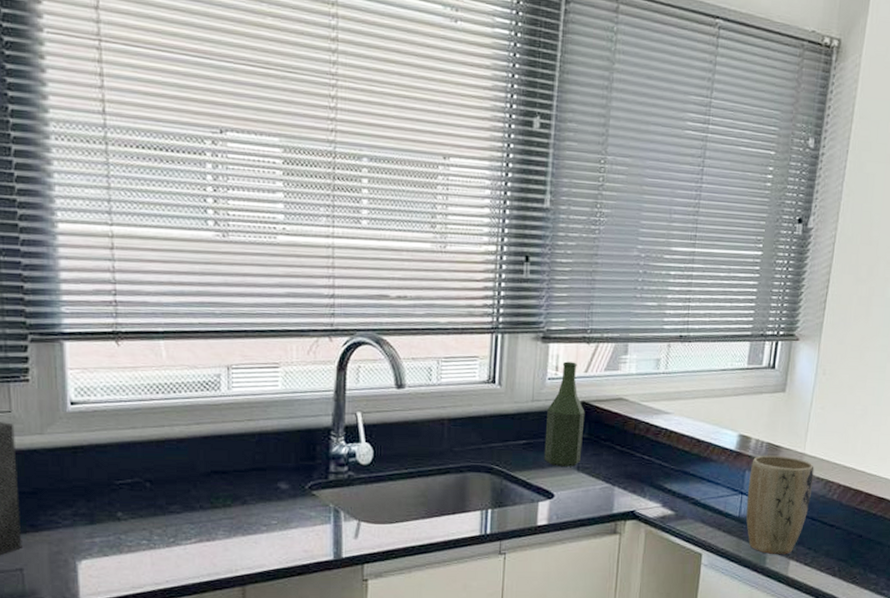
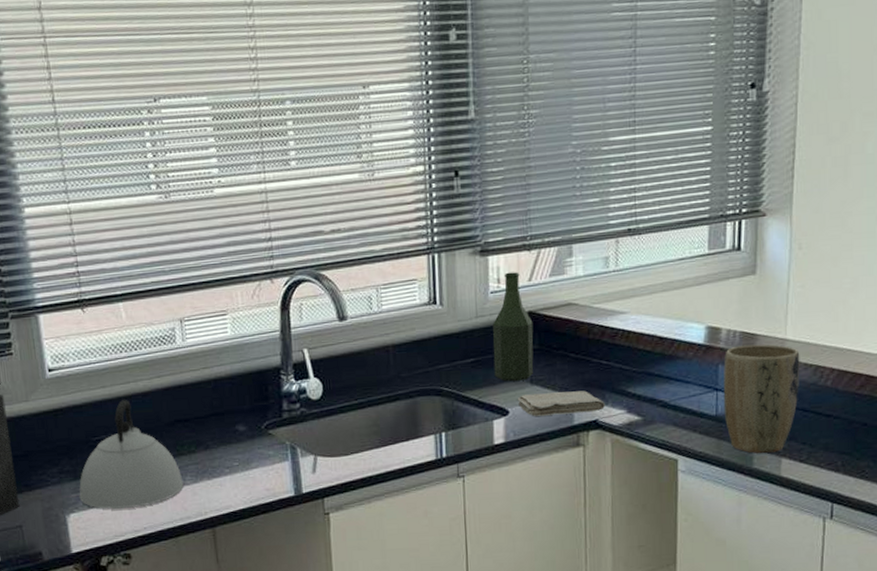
kettle: none [94,444,215,559] -> present [79,400,184,509]
washcloth: none [563,480,644,503] -> present [517,391,606,416]

